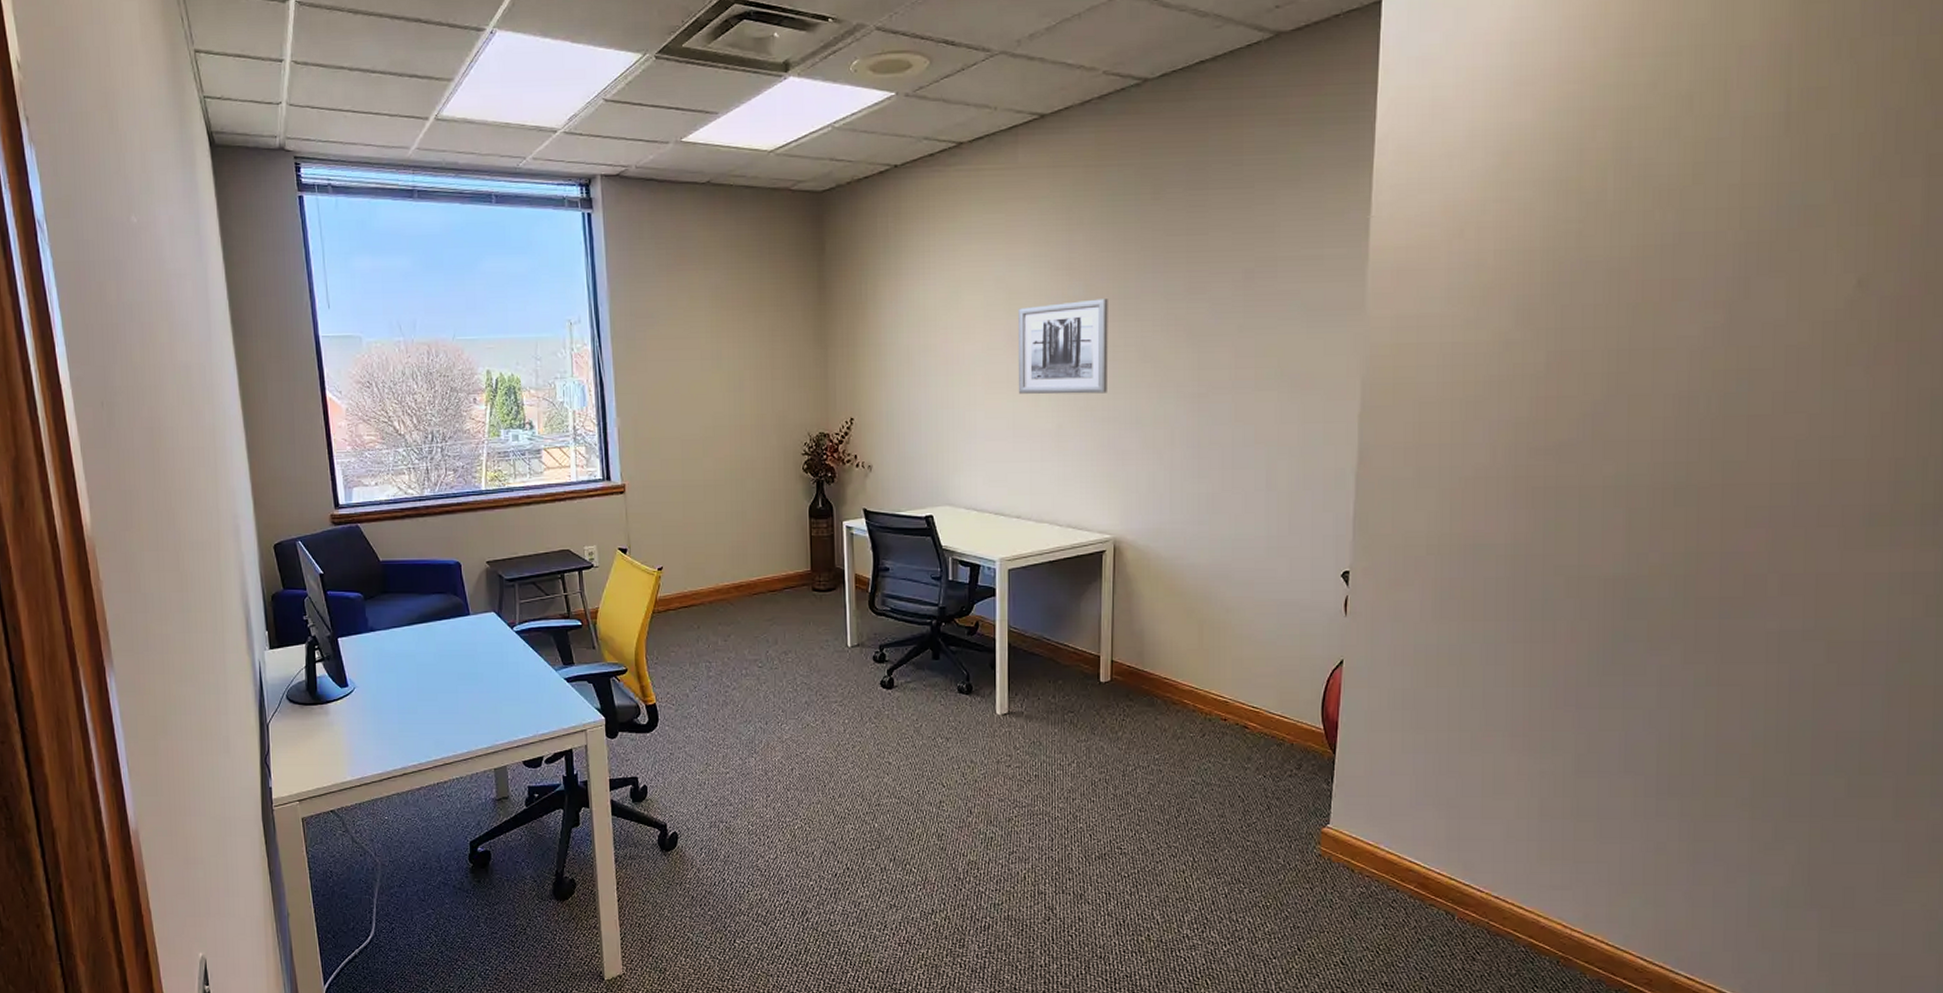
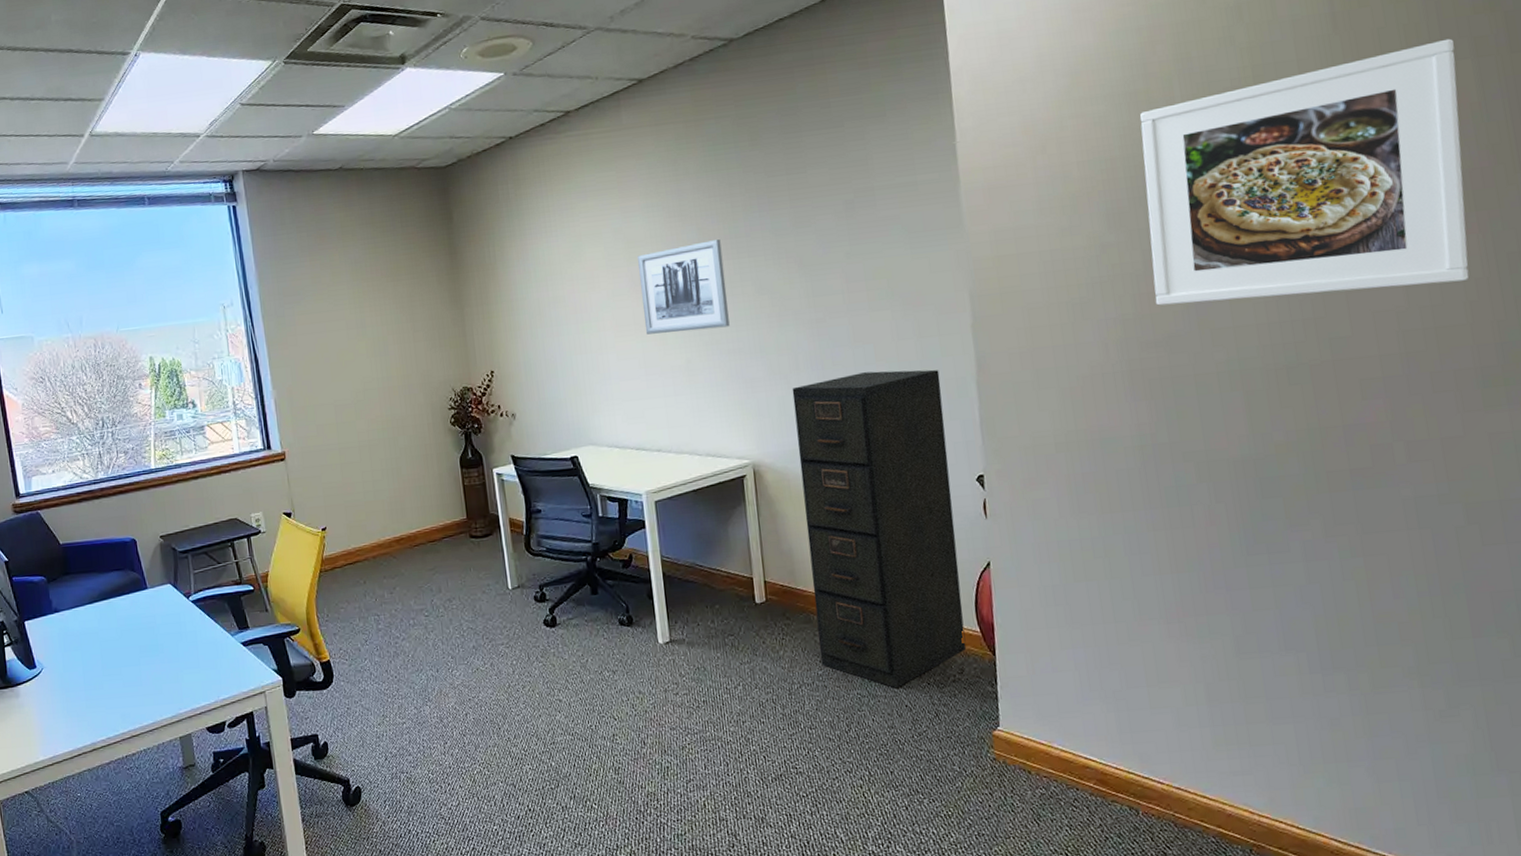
filing cabinet: none [1159,454,1319,779] -> present [792,369,967,689]
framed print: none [1552,153,1908,414] -> present [1140,38,1470,306]

